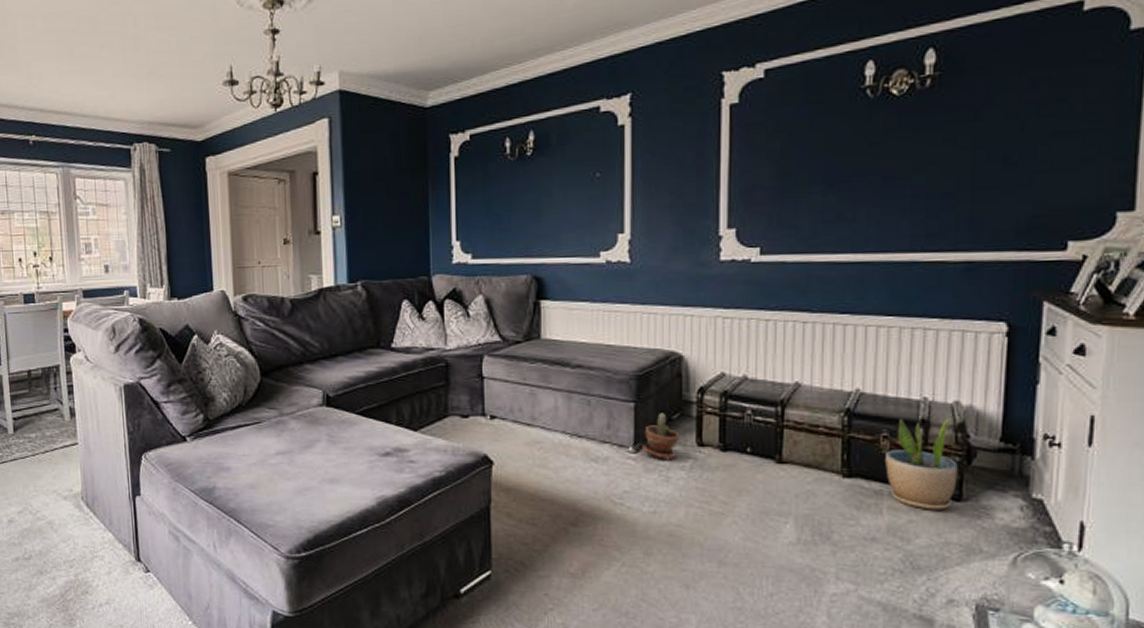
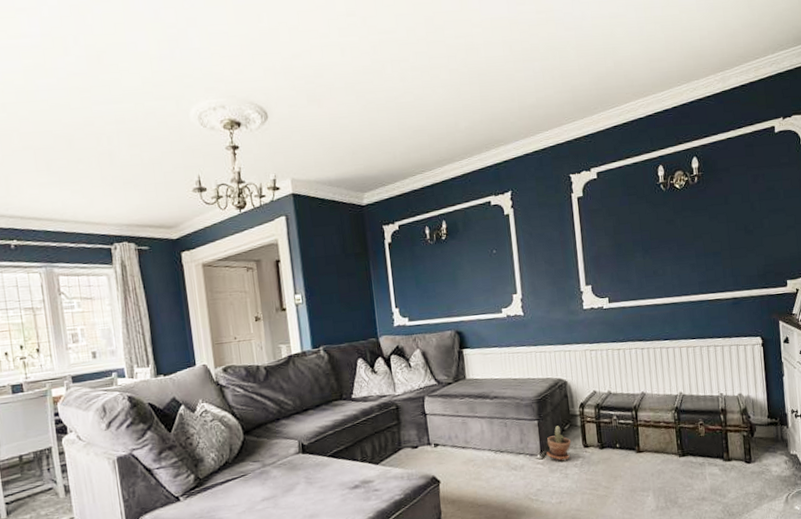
potted plant: present [885,418,958,510] -> none [703,406,748,472]

